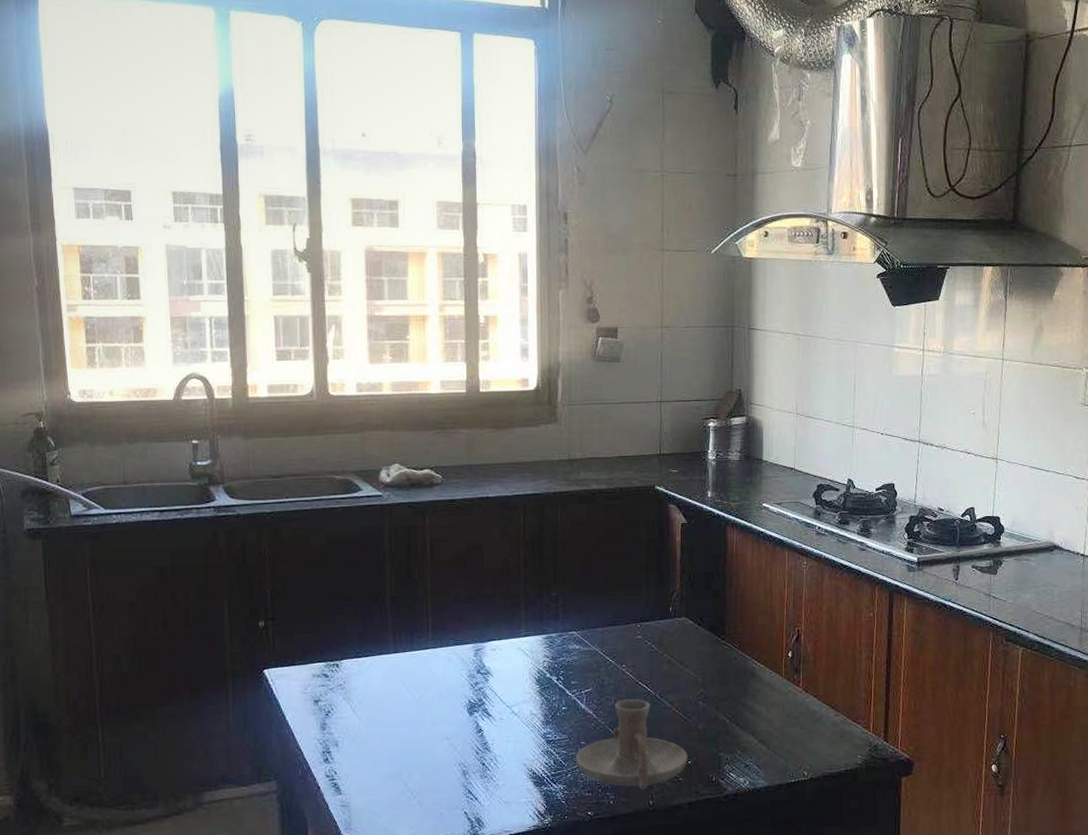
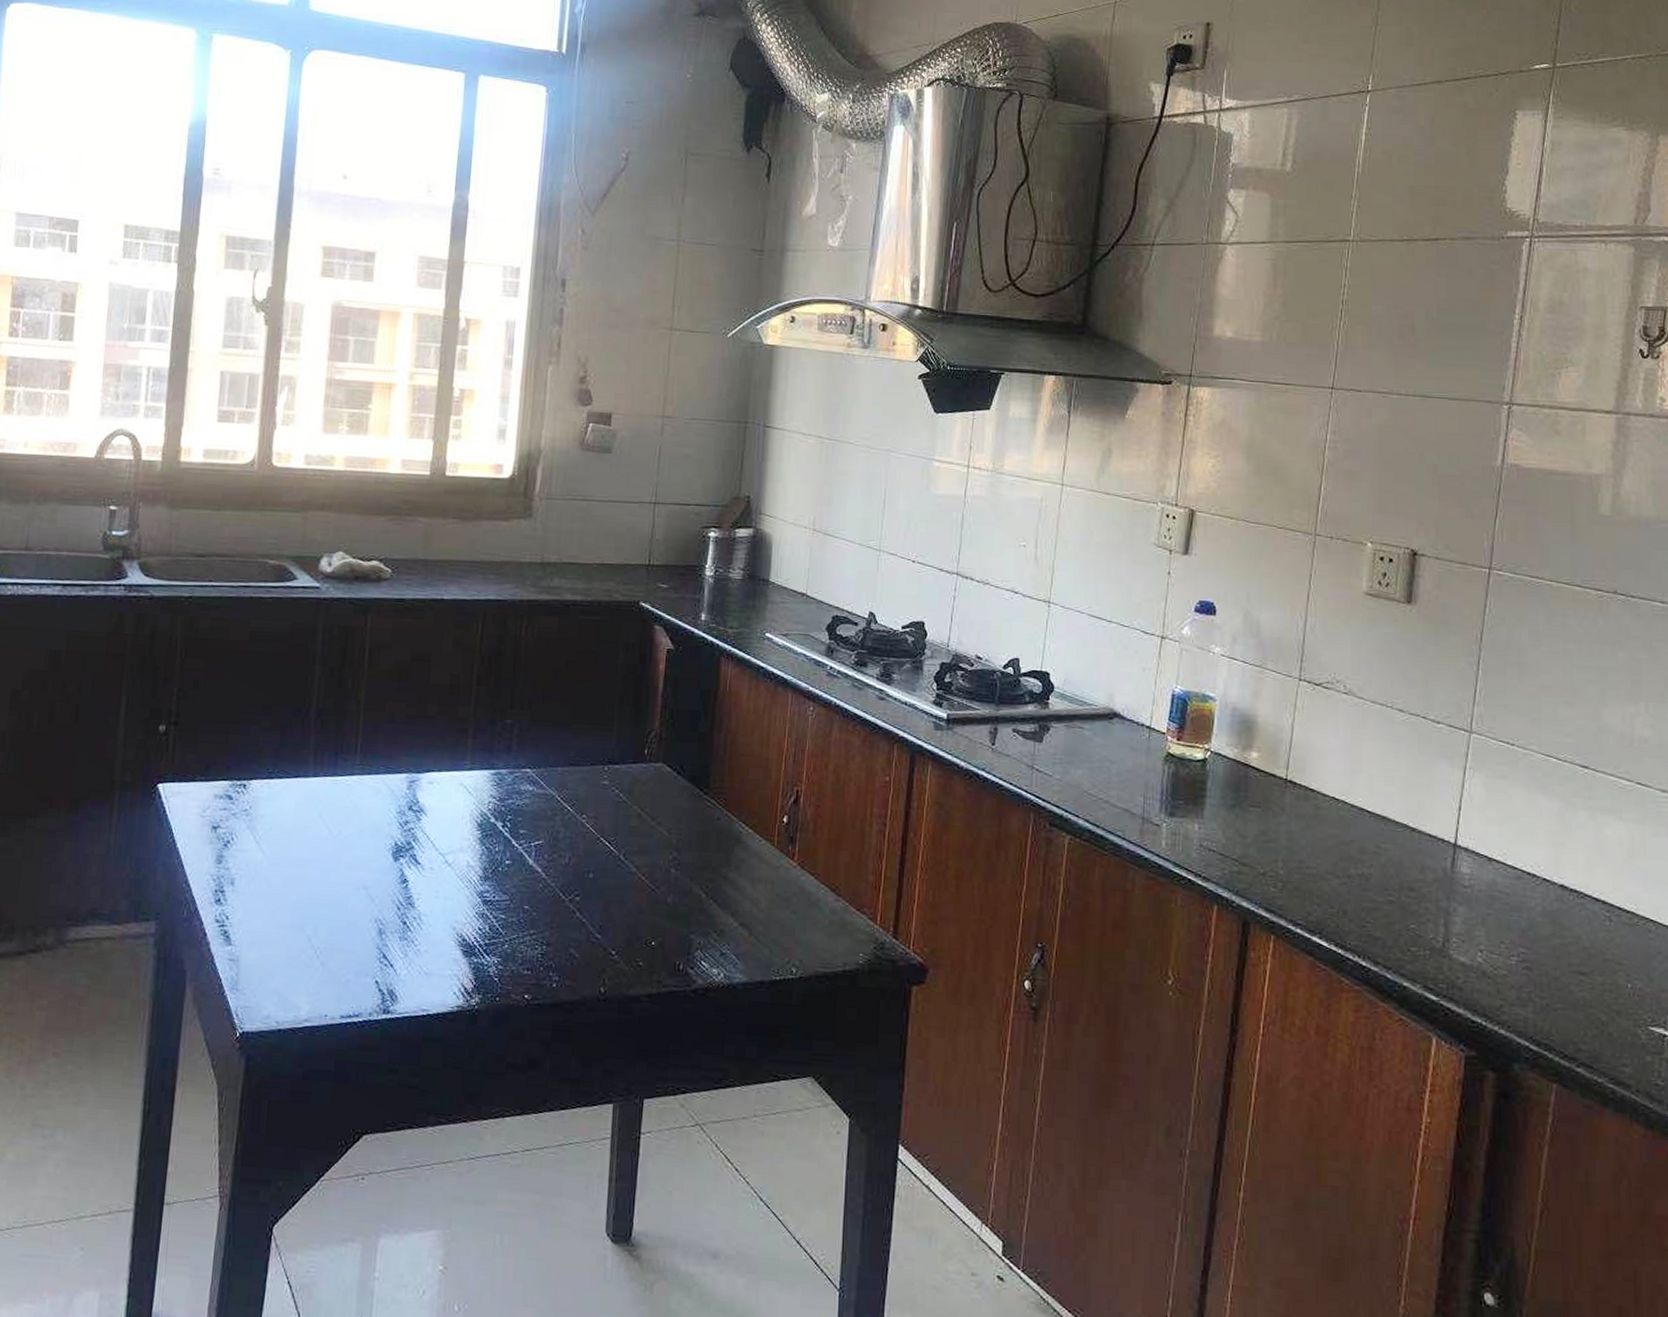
candle holder: present [576,699,688,790] -> none [516,858,652,973]

